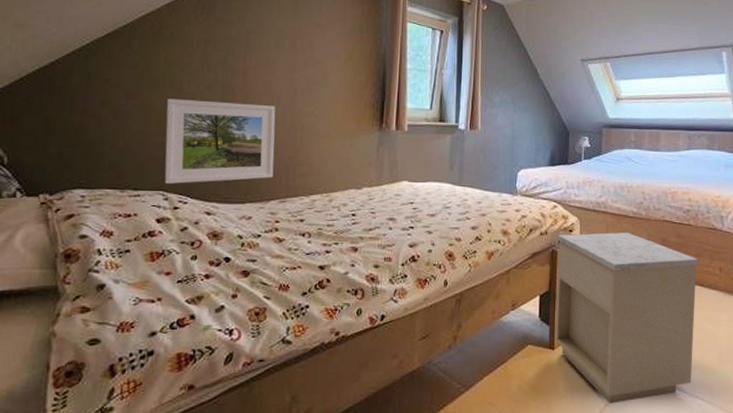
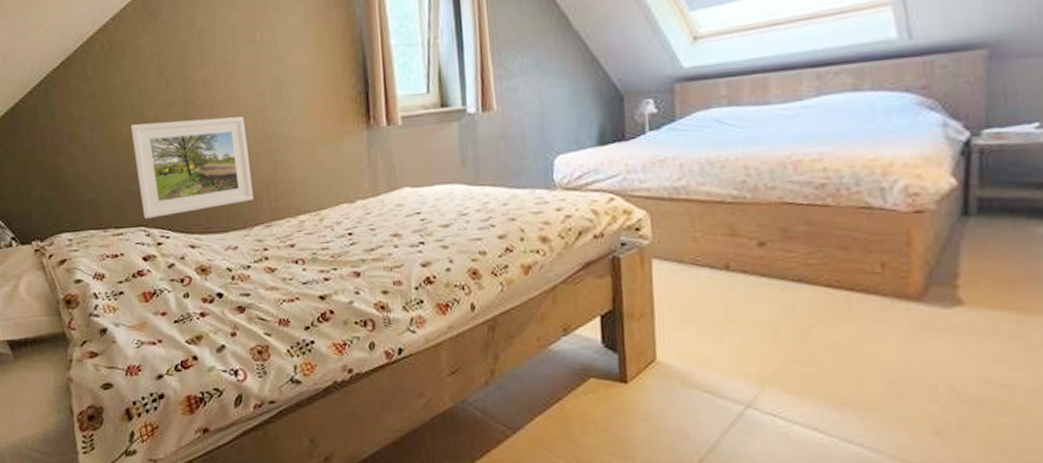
nightstand: present [554,232,699,404] -> none [618,225,846,450]

